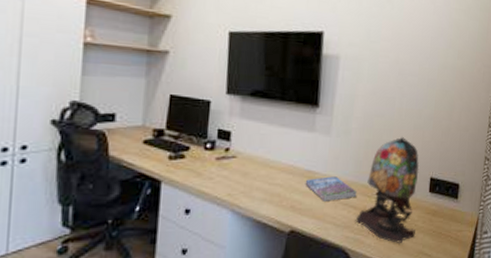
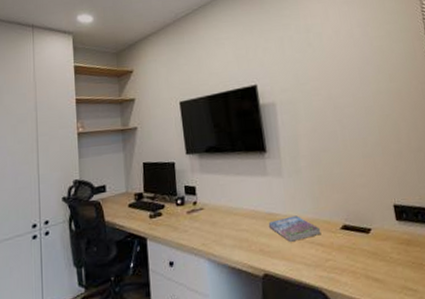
table lamp: present [355,136,420,243] -> none [325,167,394,279]

